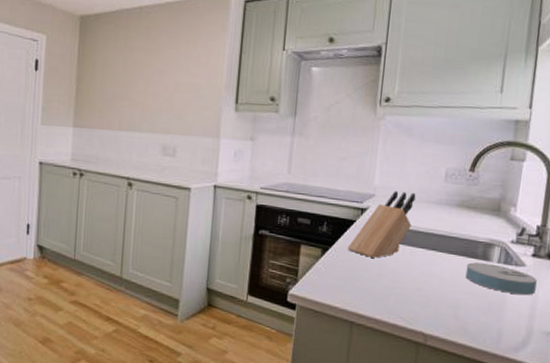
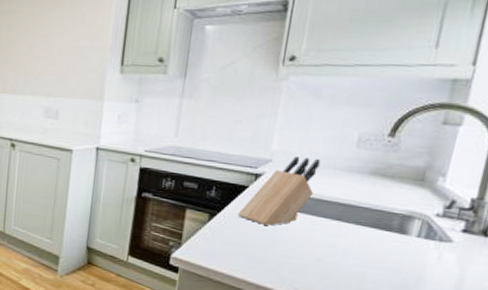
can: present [465,262,537,296] -> none [375,235,467,274]

